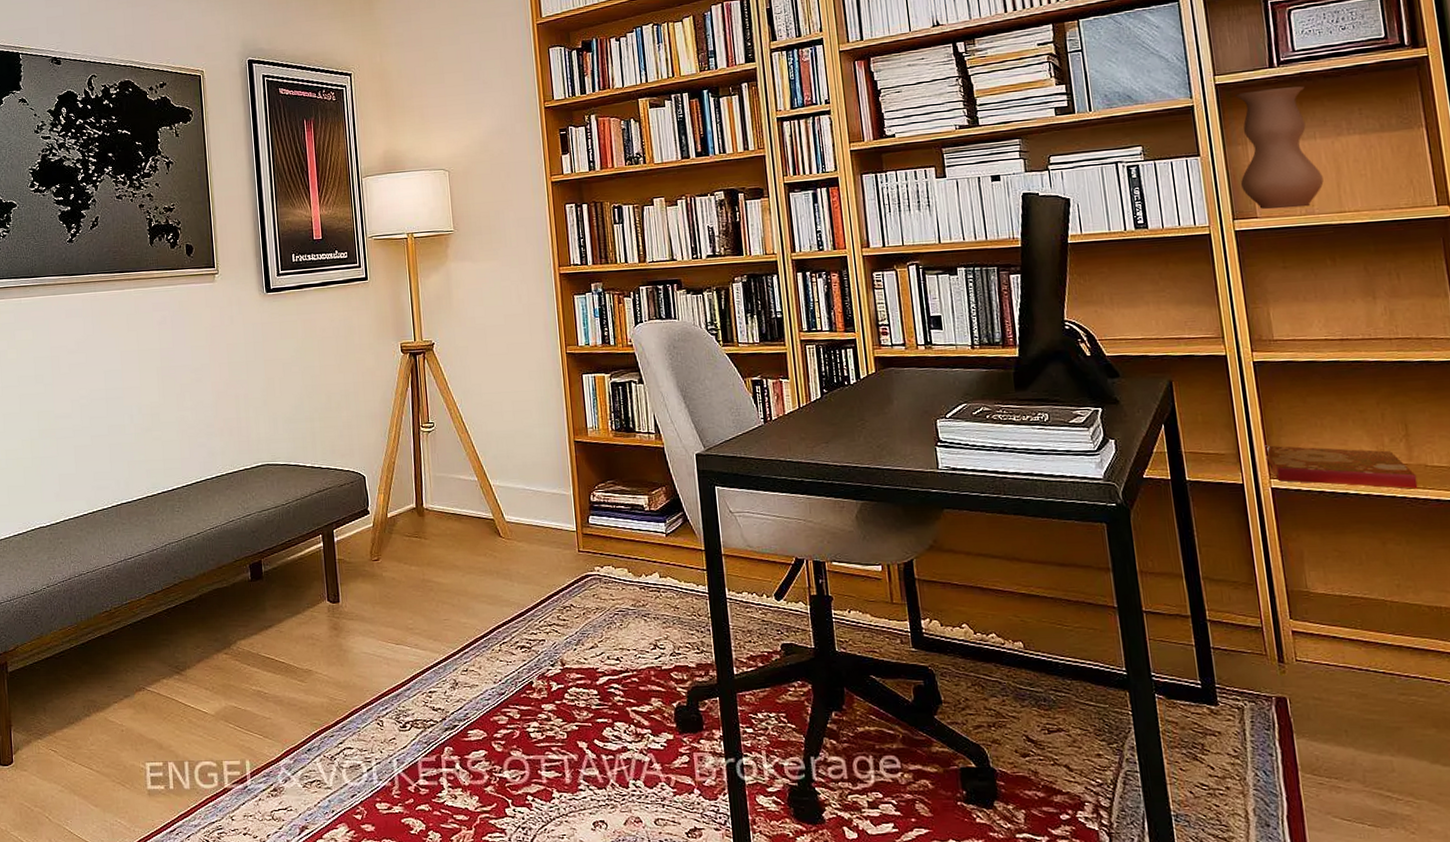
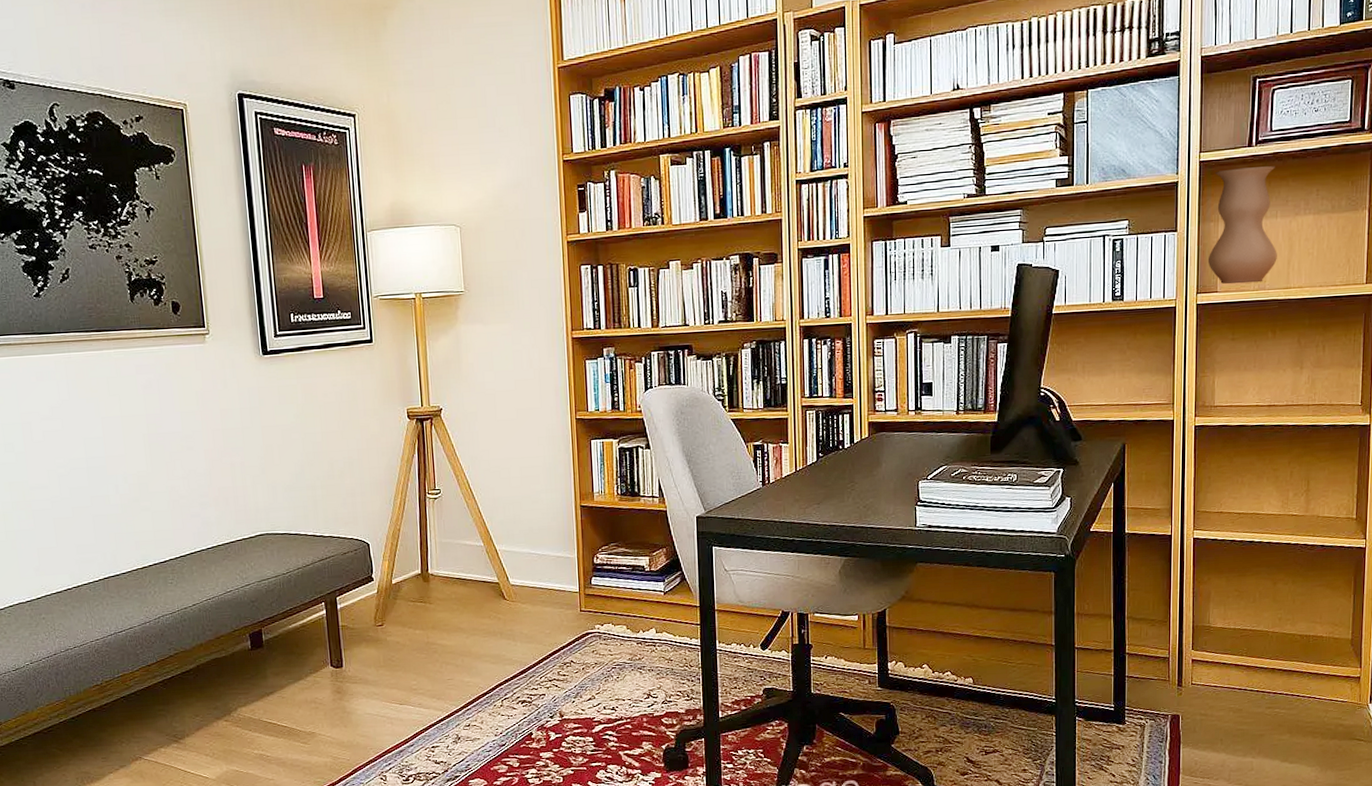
decorative box: present [1264,445,1418,489] -> none [1192,500,1309,537]

